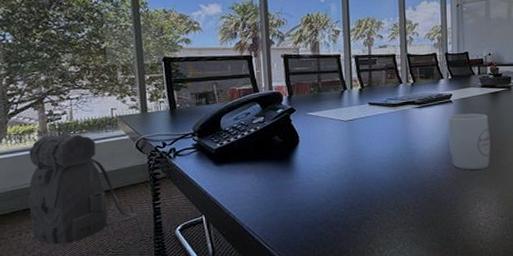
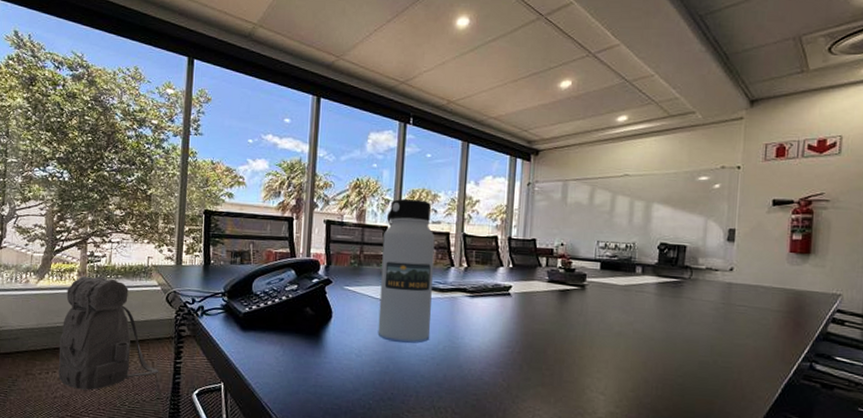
water bottle: none [337,27,388,156] -> present [377,198,435,344]
mug: present [448,113,491,170] -> none [502,309,554,380]

